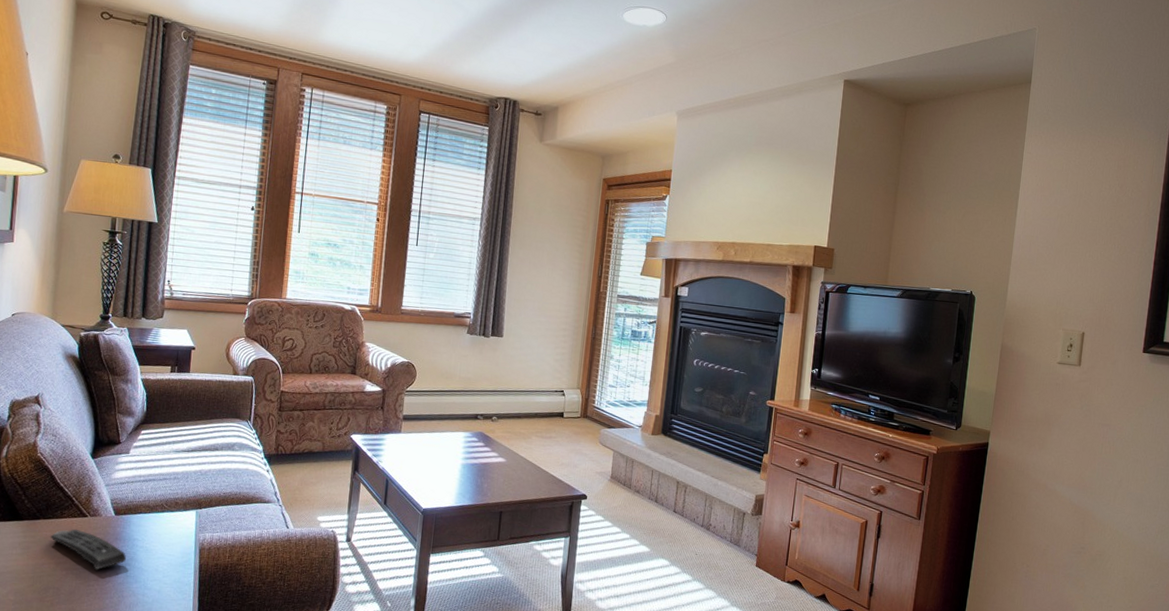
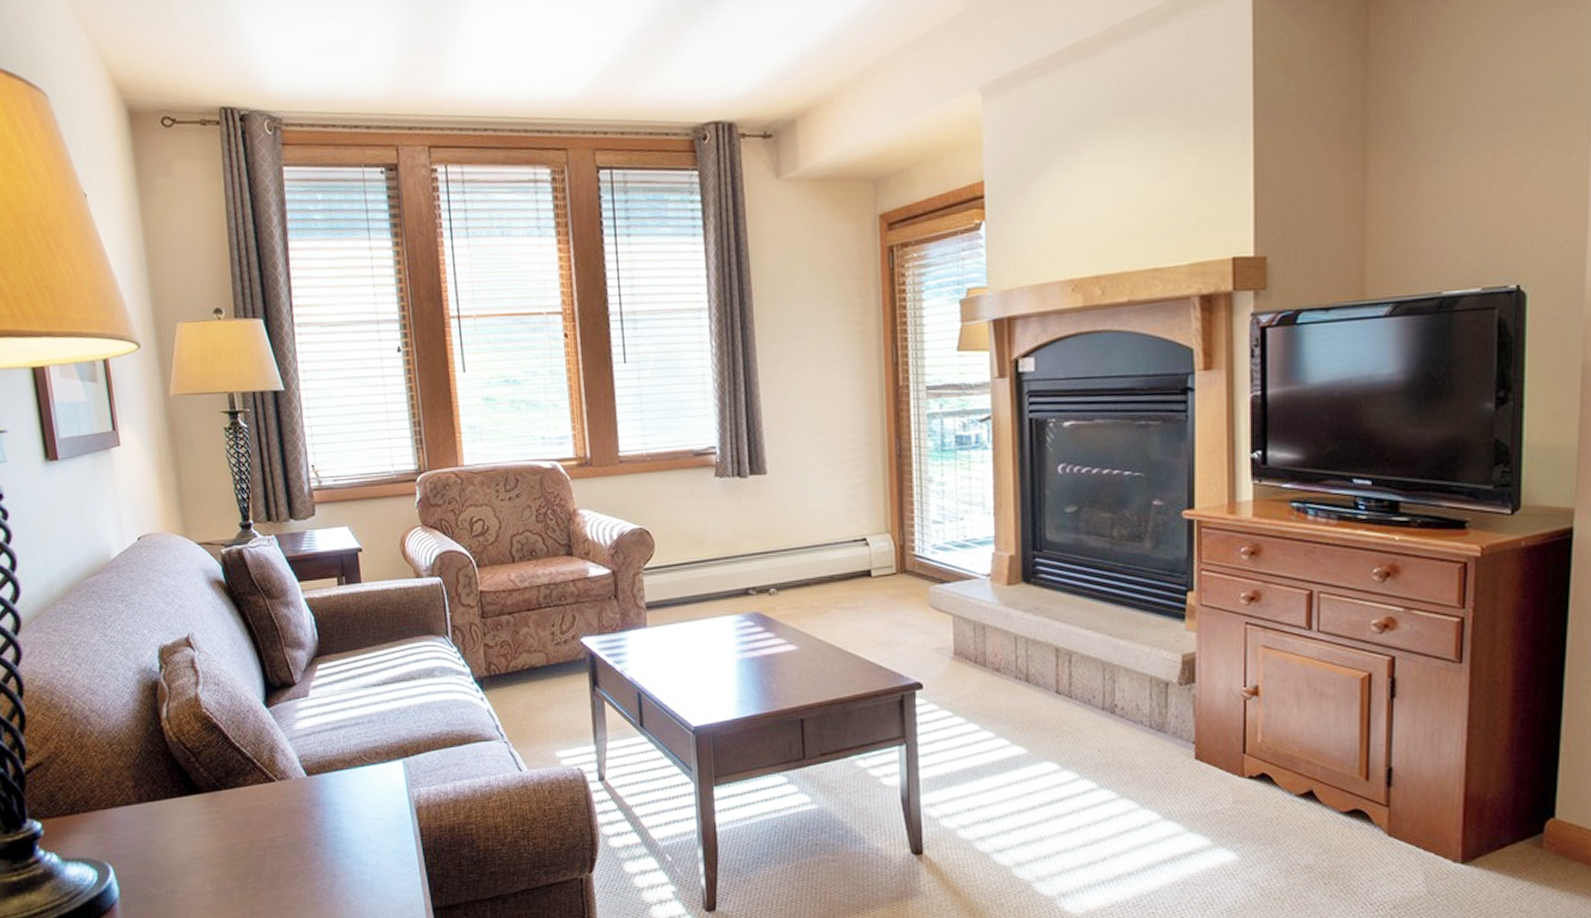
remote control: present [50,529,127,570] -> none [237,799,331,846]

